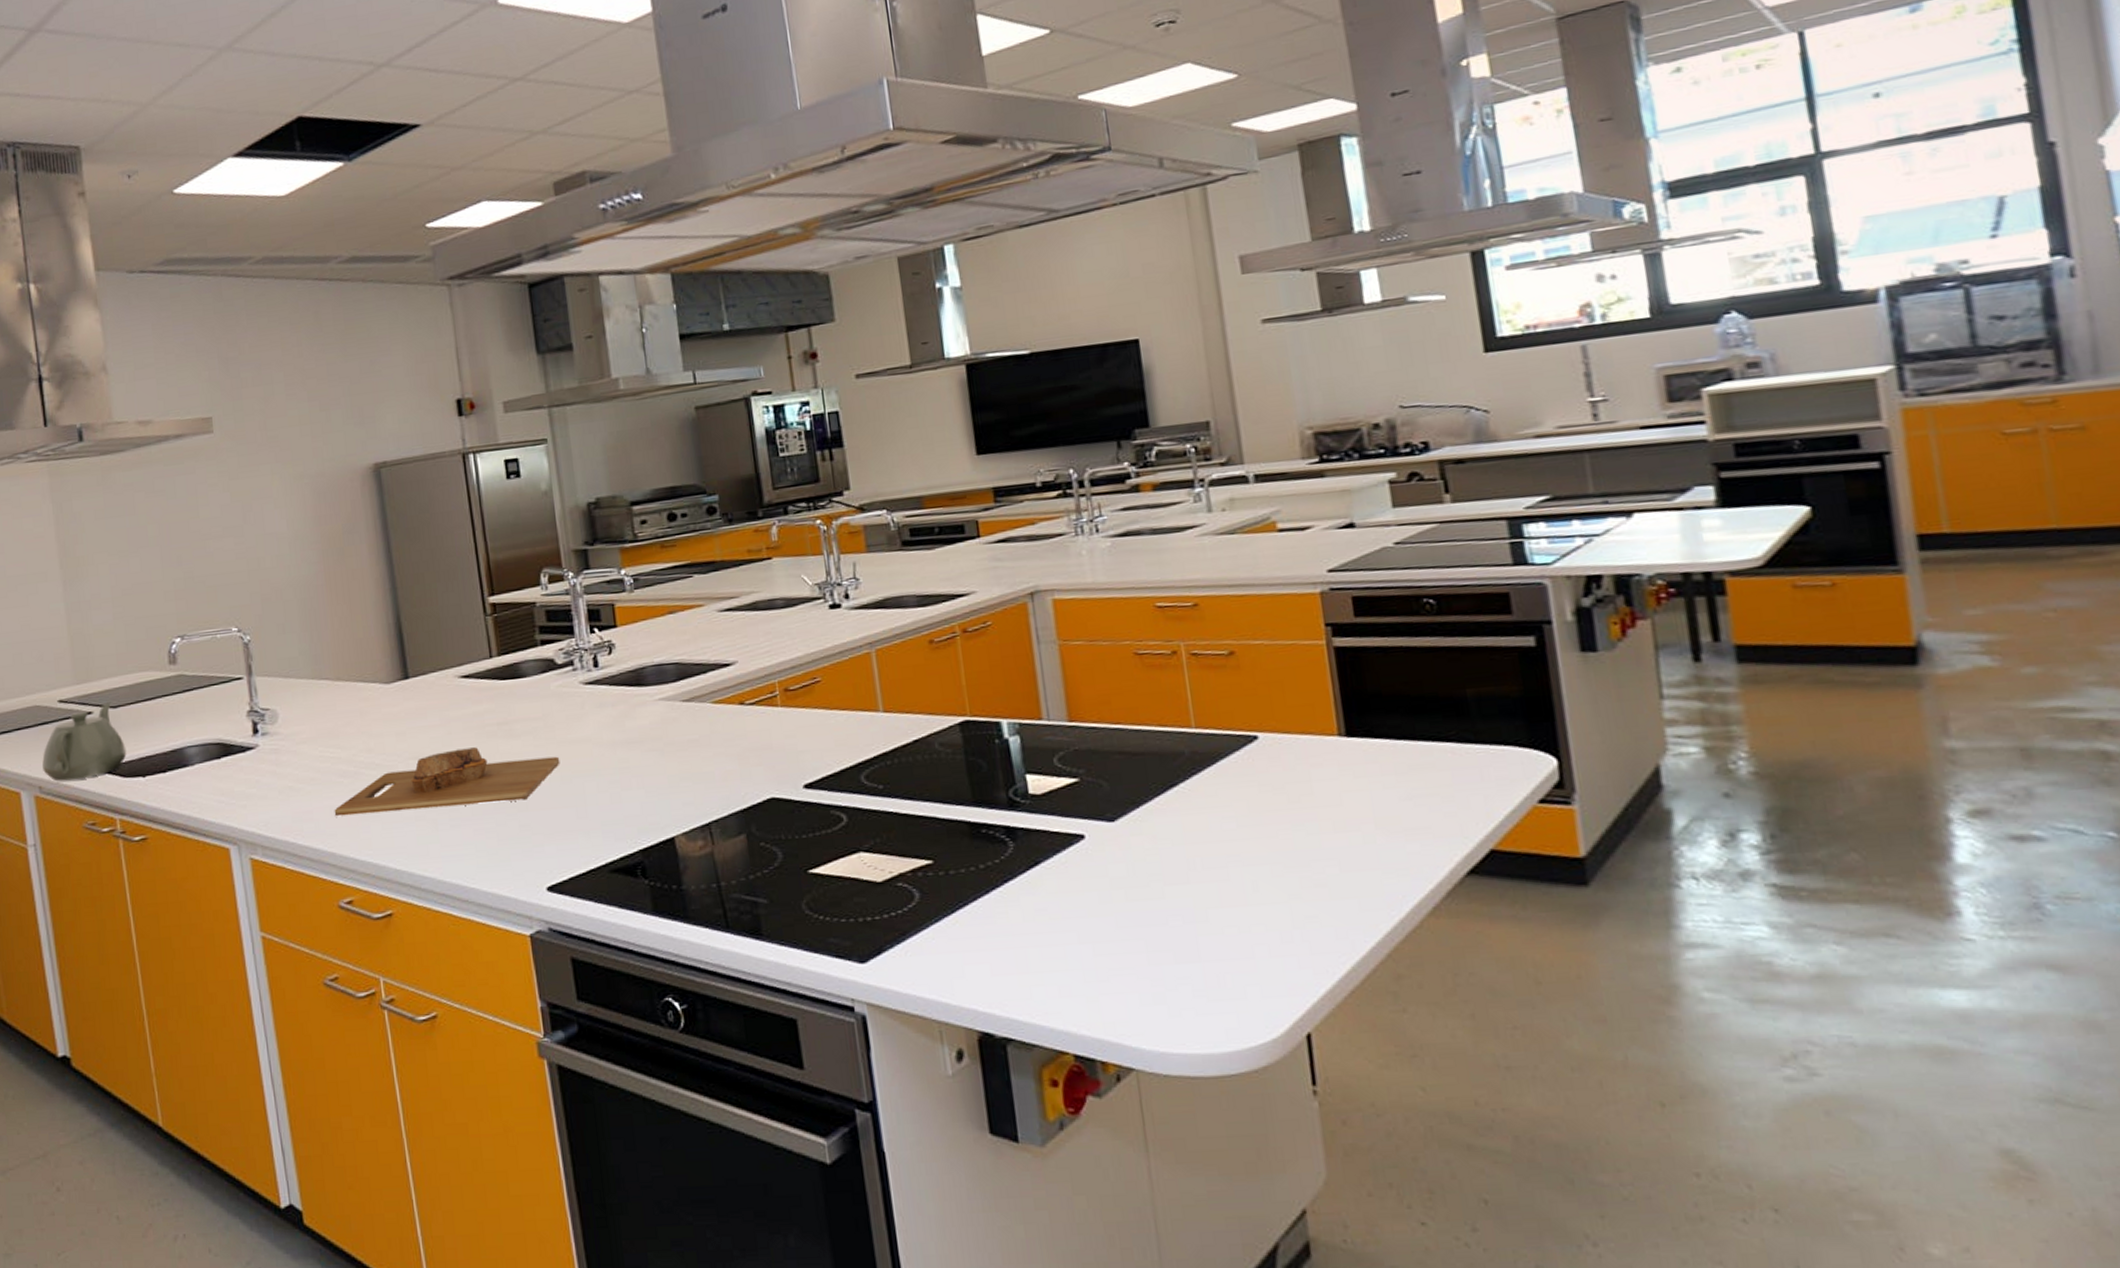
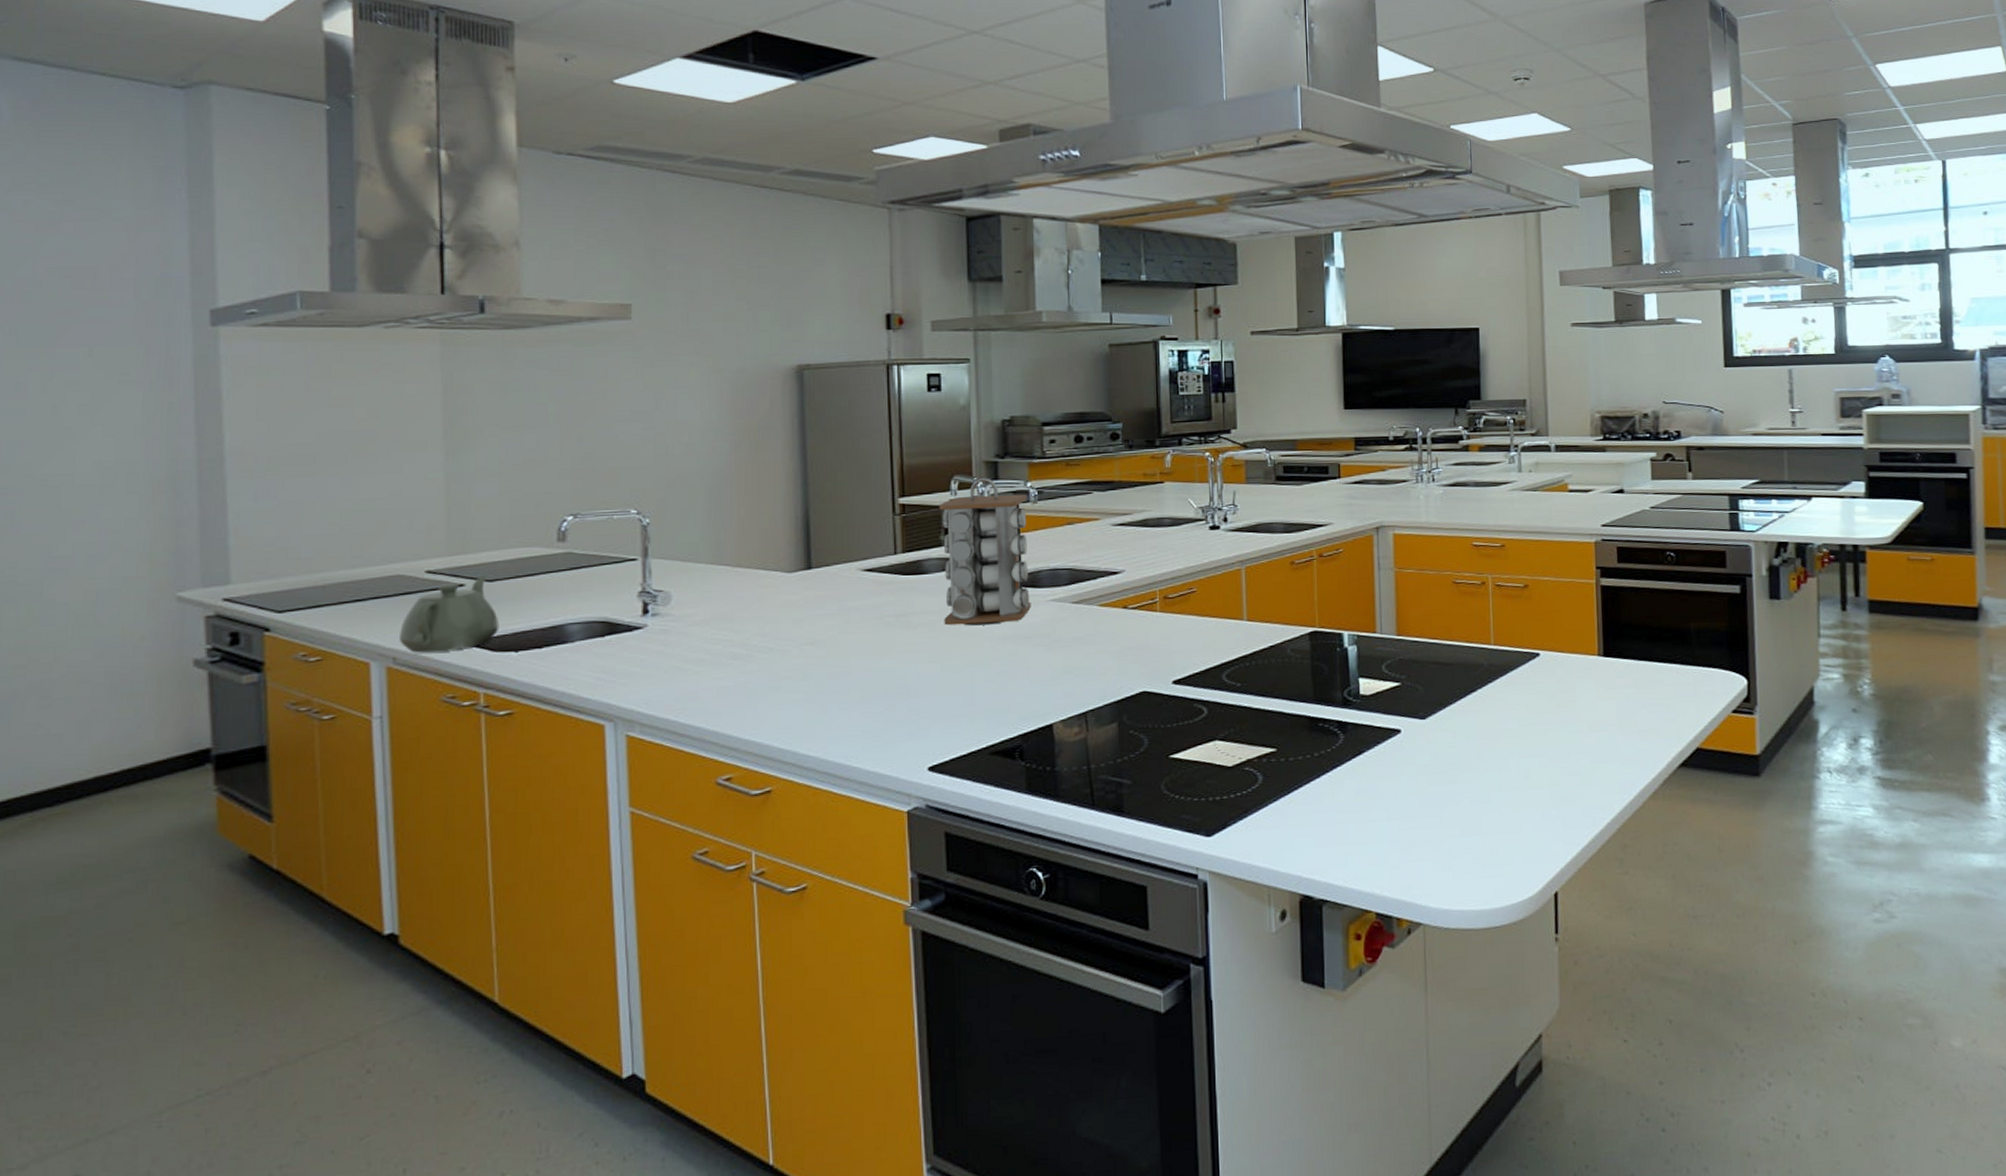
cutting board: present [334,747,560,817] -> none [721,636,953,697]
spice rack: none [530,568,639,733] -> present [939,478,1031,626]

